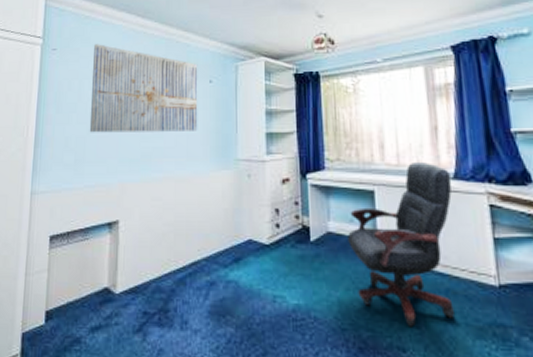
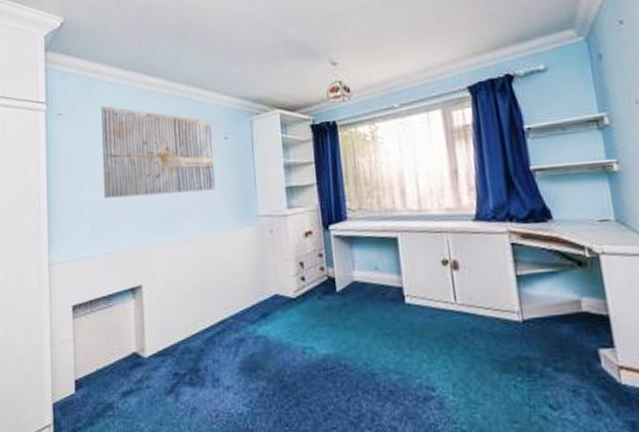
office chair: present [348,161,455,328] -> none [373,205,481,368]

